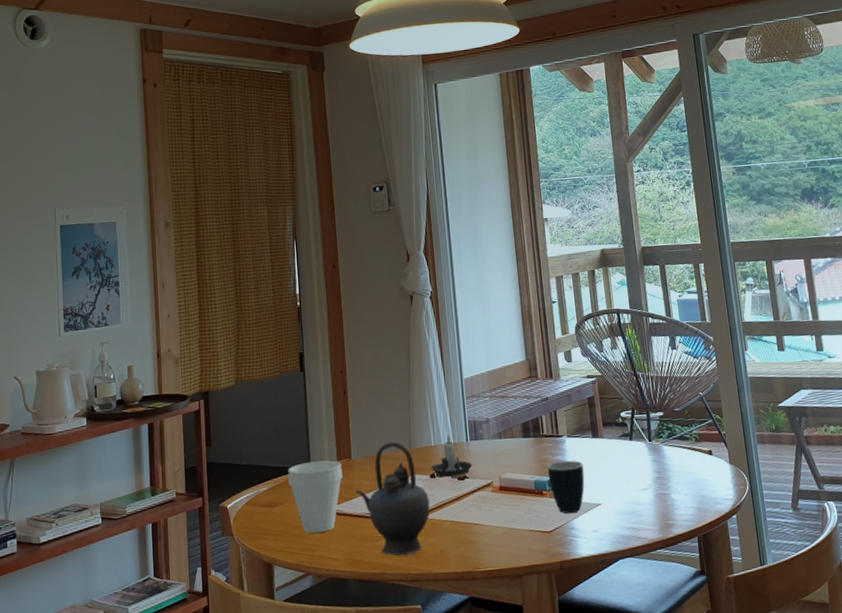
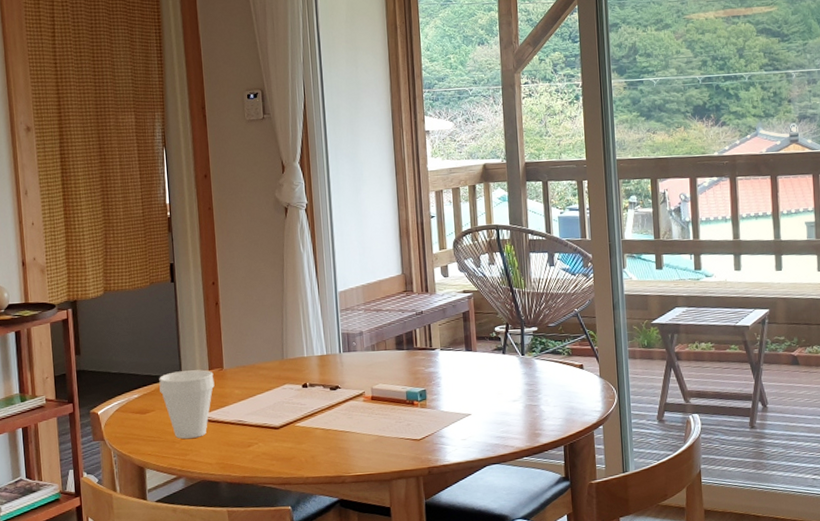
teapot: present [356,441,430,556] -> none [227,352,302,461]
candle: present [431,435,473,477] -> none [303,347,345,387]
mug: present [547,460,585,514] -> none [419,372,456,423]

